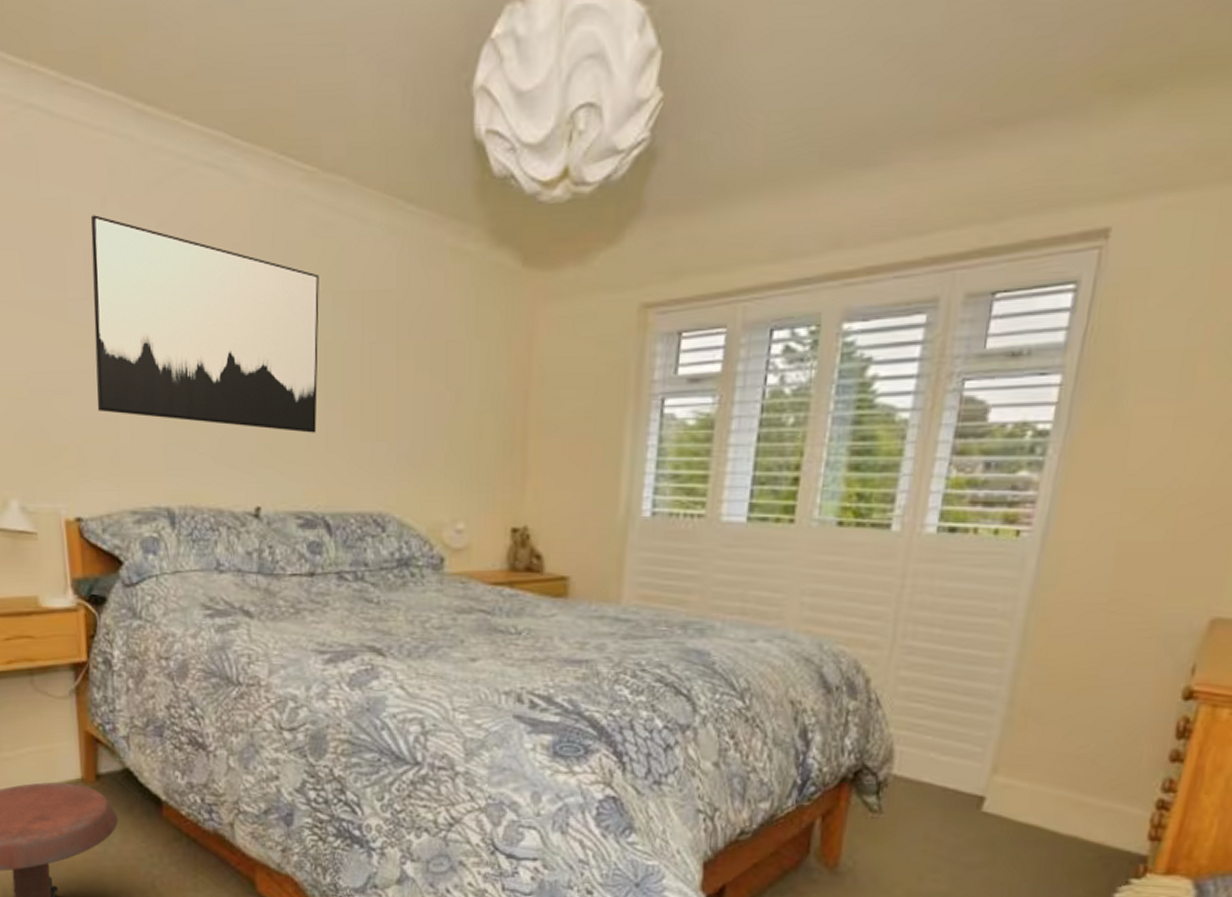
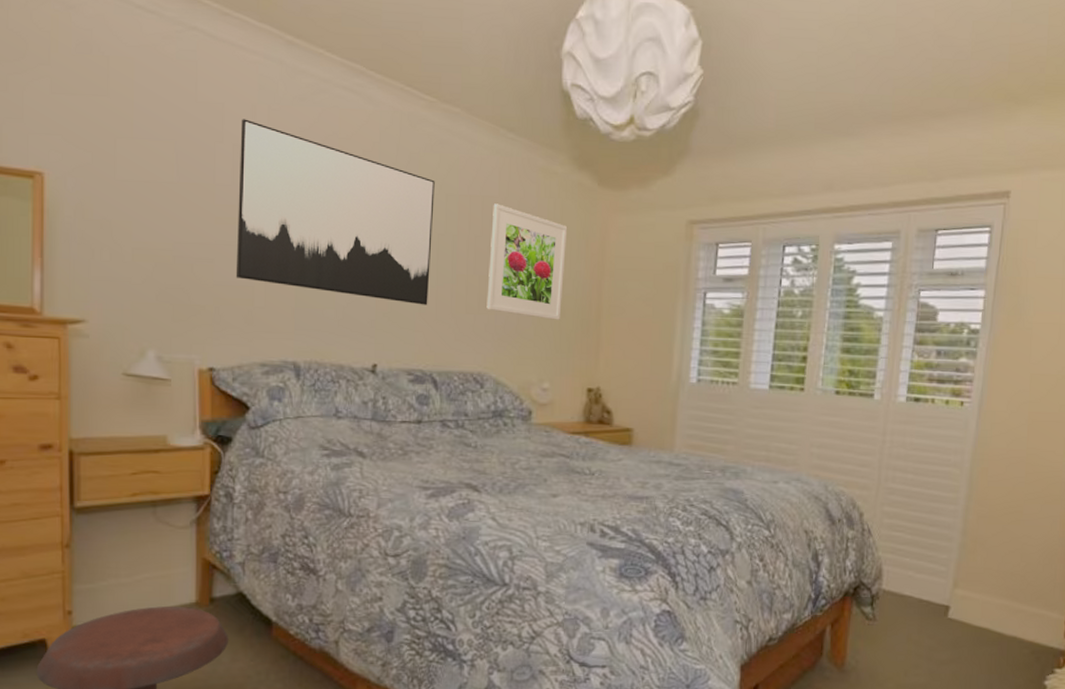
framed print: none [386,299,485,444] -> present [486,203,568,320]

